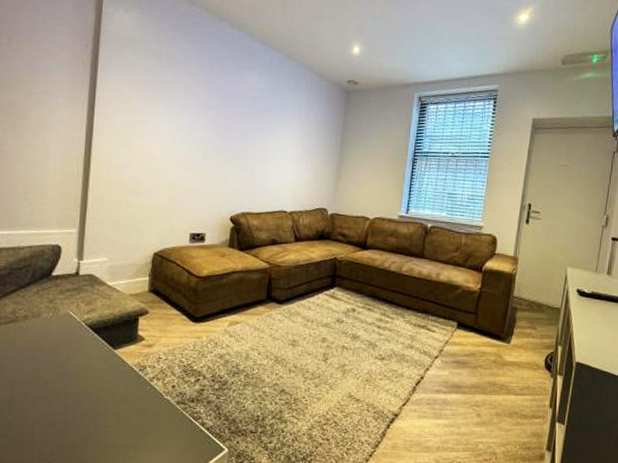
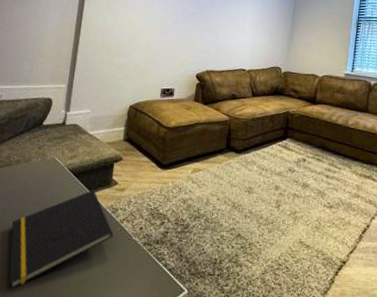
notepad: none [24,346,142,455] -> present [9,189,114,289]

